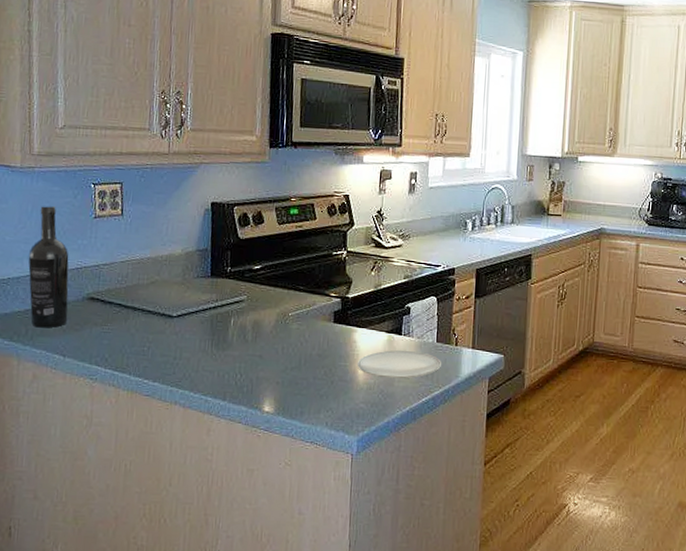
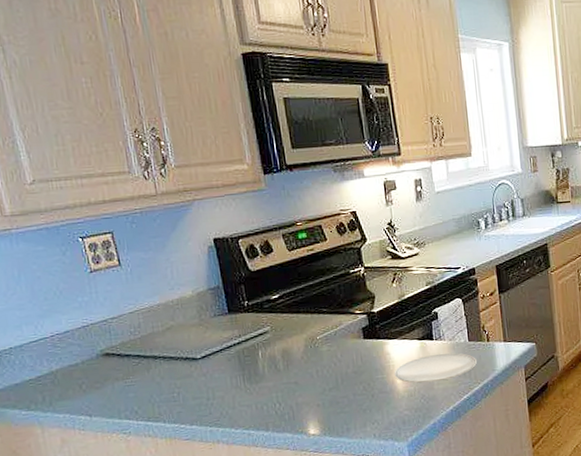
wine bottle: present [28,205,69,328] -> none [26,266,86,393]

